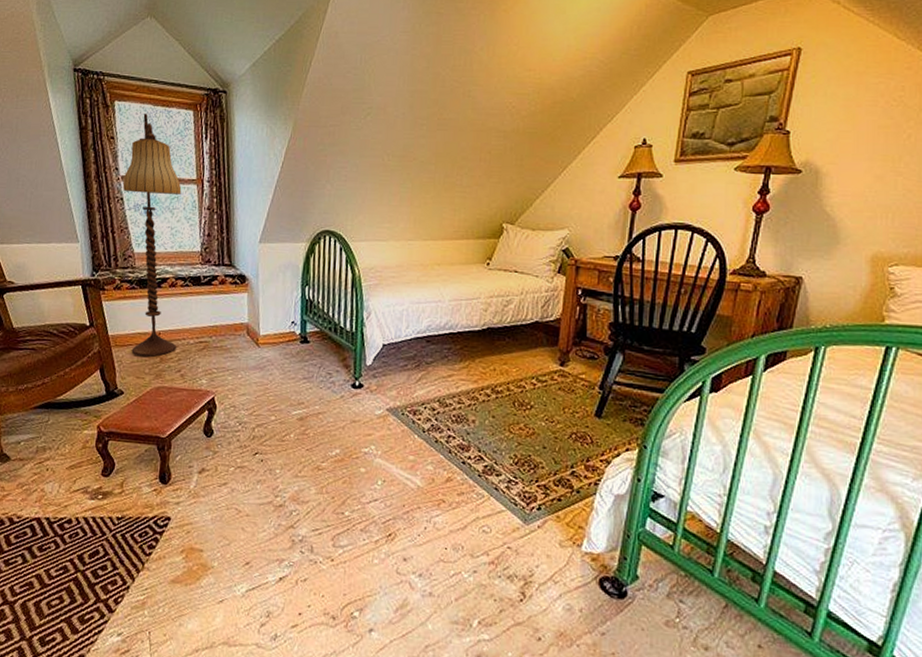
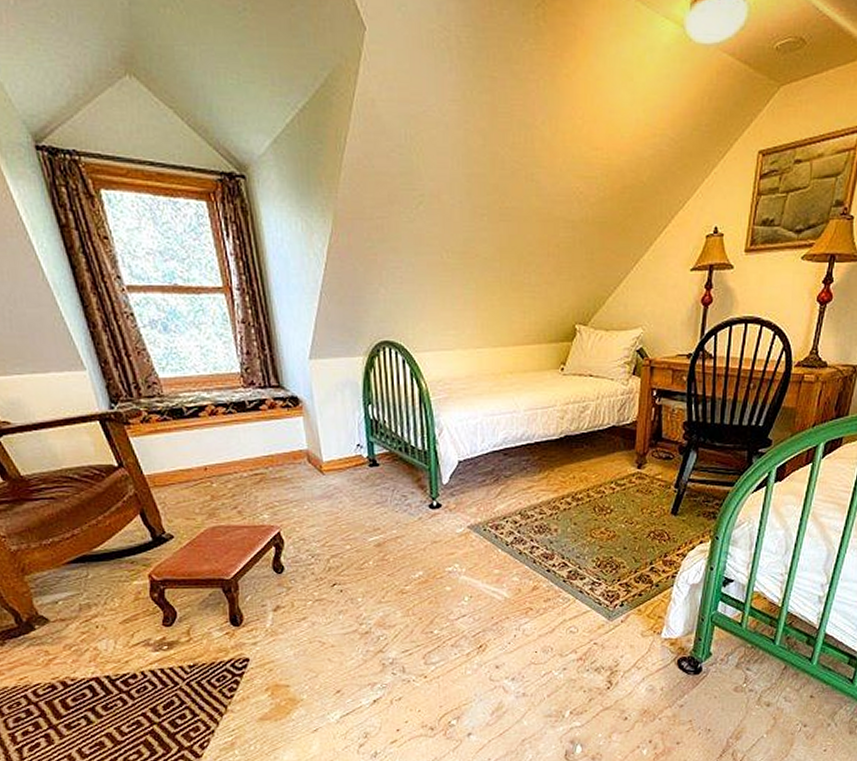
floor lamp: present [122,114,182,358] -> none [129,206,229,496]

